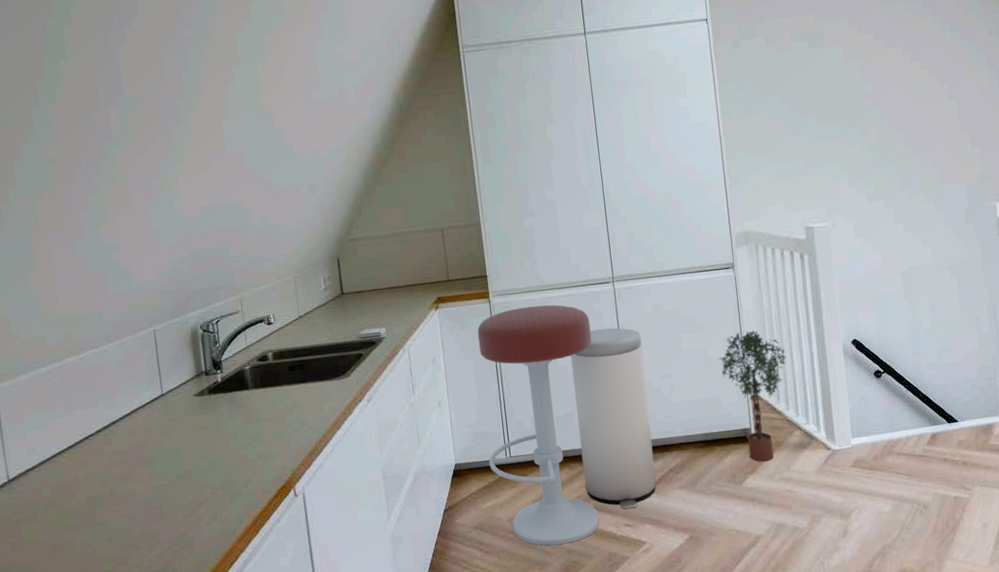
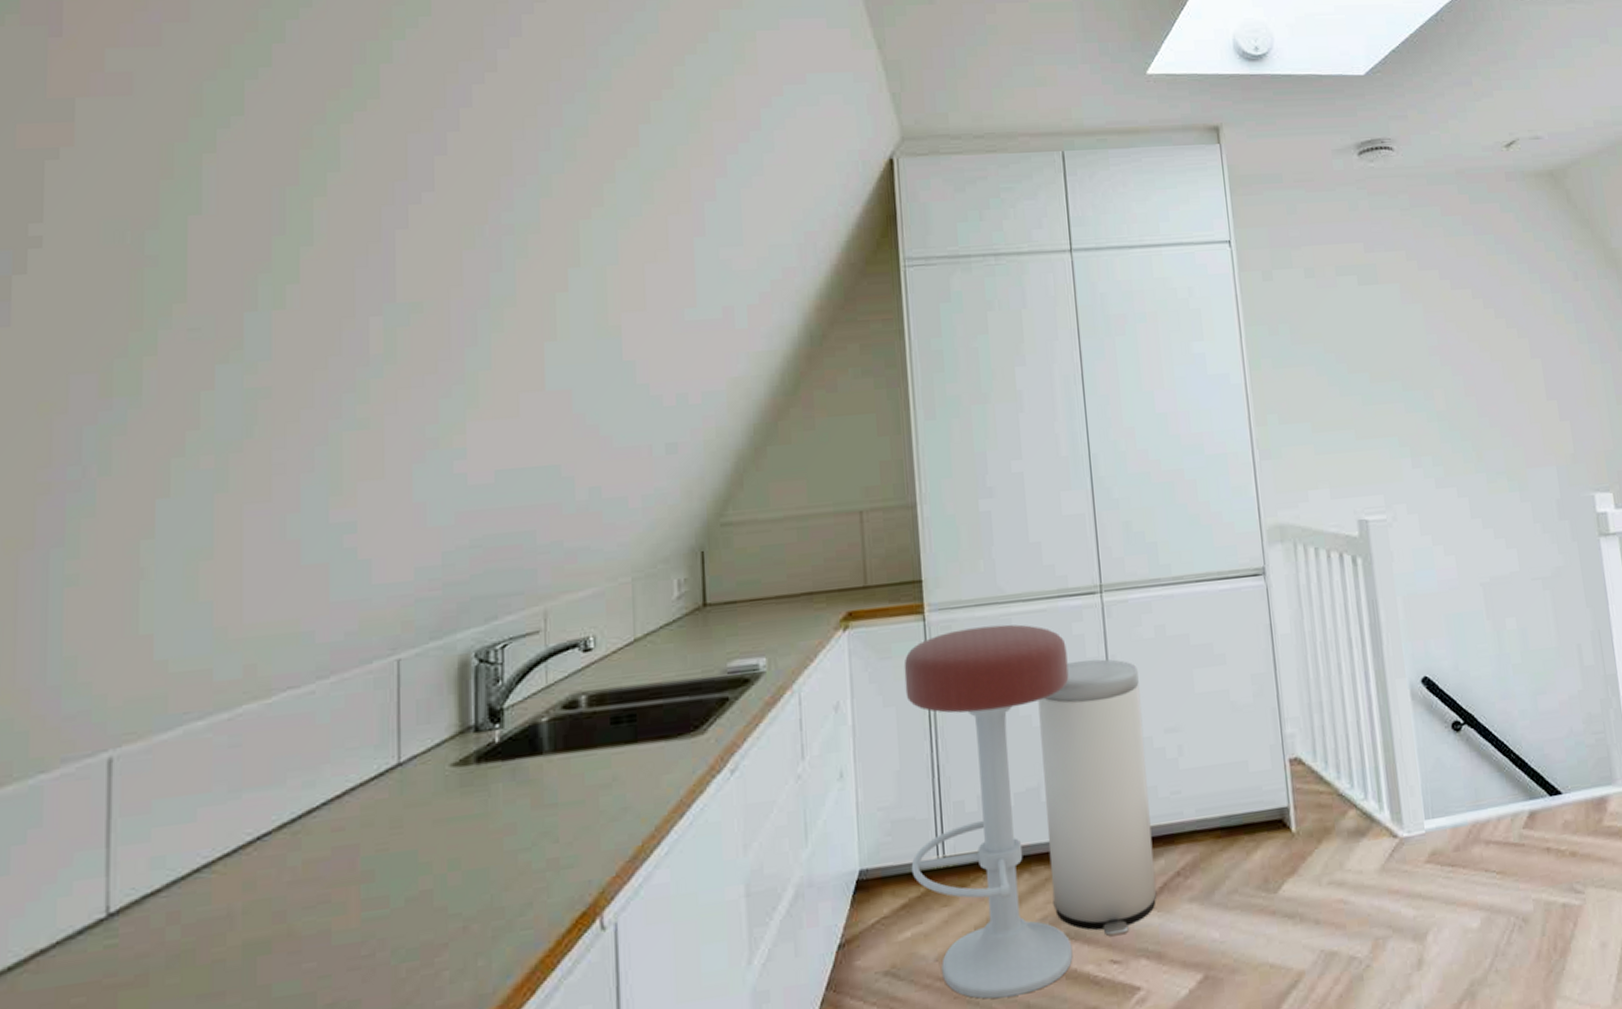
potted tree: present [719,330,787,462] -> none [1245,664,1336,858]

